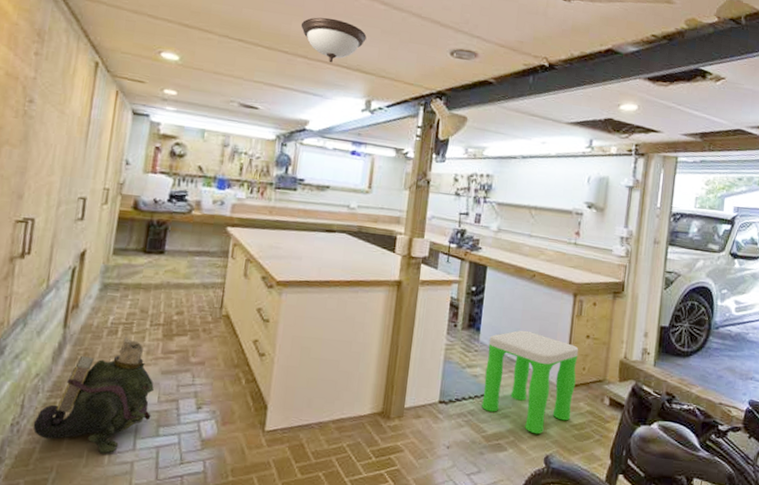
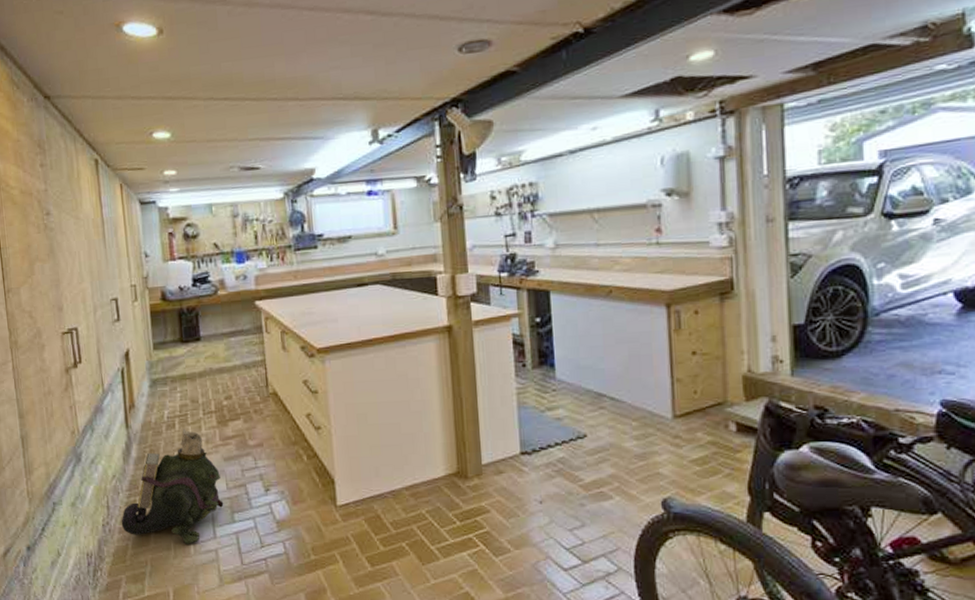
light fixture: present [300,17,367,63] -> none [284,46,358,98]
stool: present [482,330,579,434] -> none [567,357,688,476]

